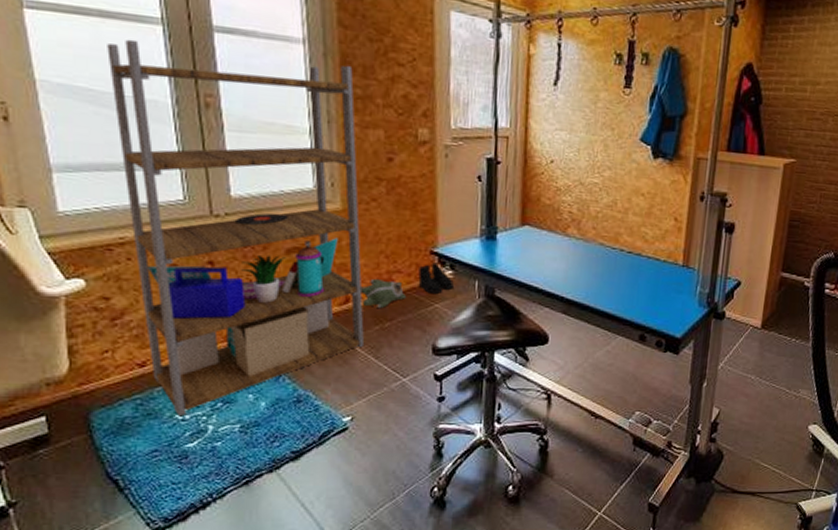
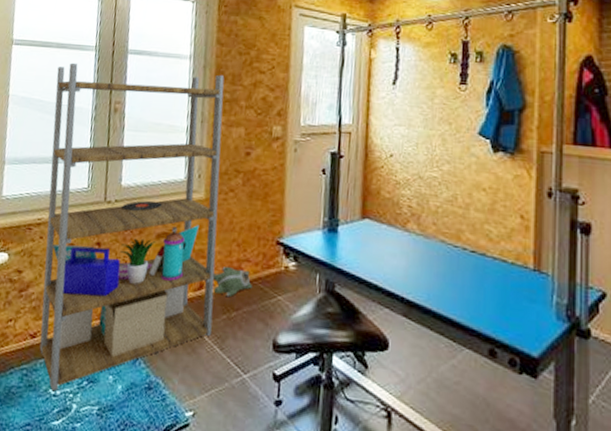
boots: present [418,261,454,294] -> none [264,252,296,285]

